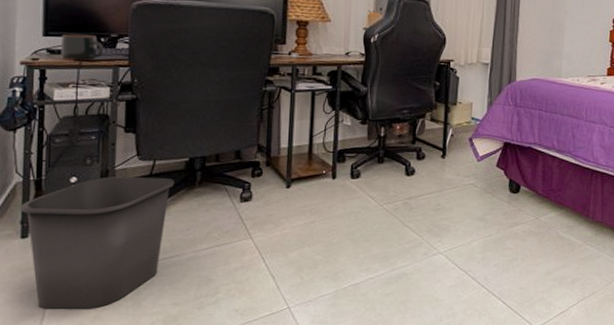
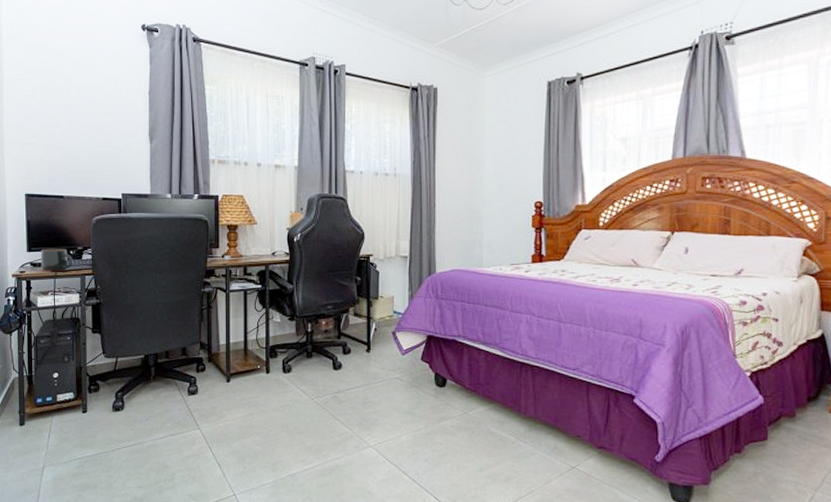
waste bin: present [20,176,174,309] -> none [18,371,133,489]

